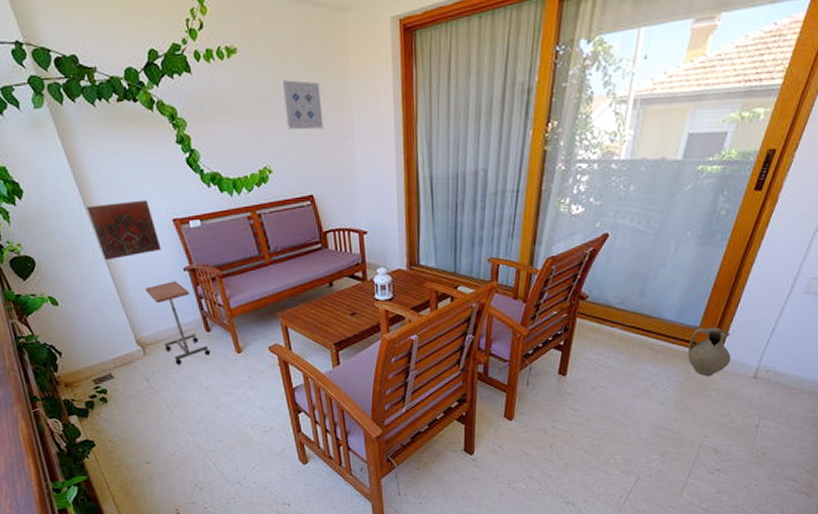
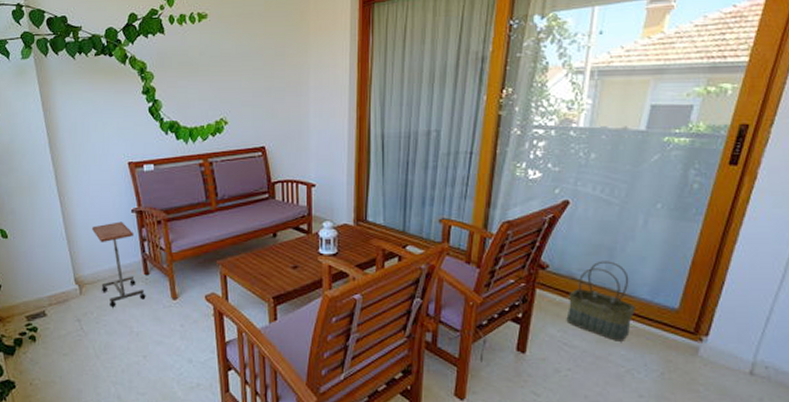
decorative tile: present [87,199,162,261] -> none [51,143,114,198]
wall art: present [281,80,324,130] -> none [244,42,281,87]
basket: none [602,288,662,359] -> present [566,261,635,342]
ceramic jug: present [687,327,731,377] -> none [667,310,720,368]

